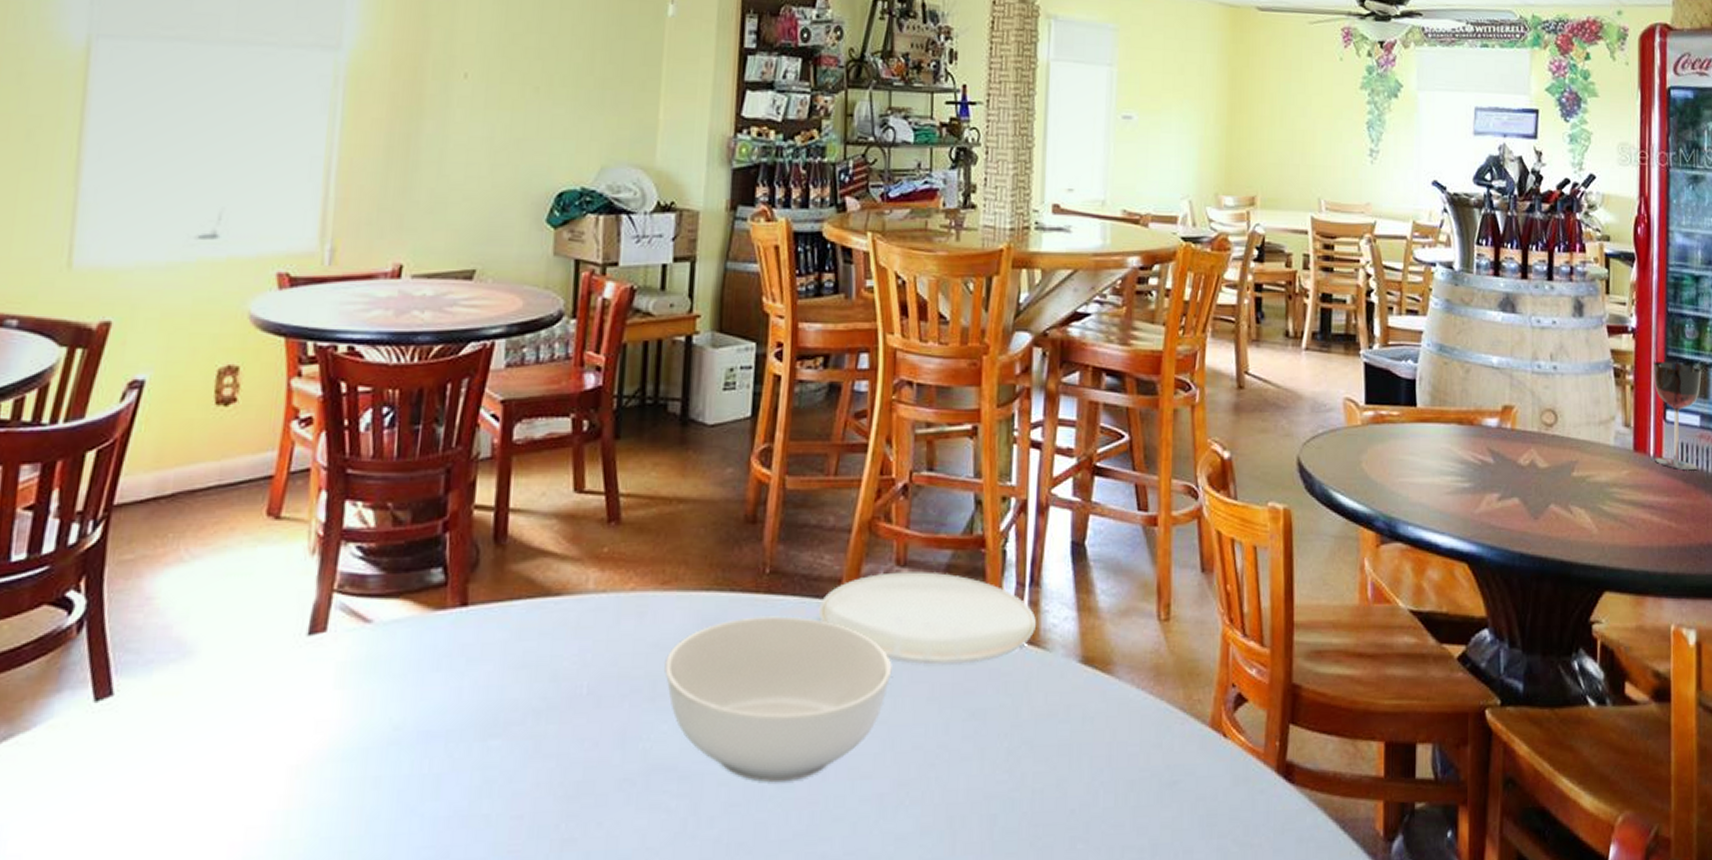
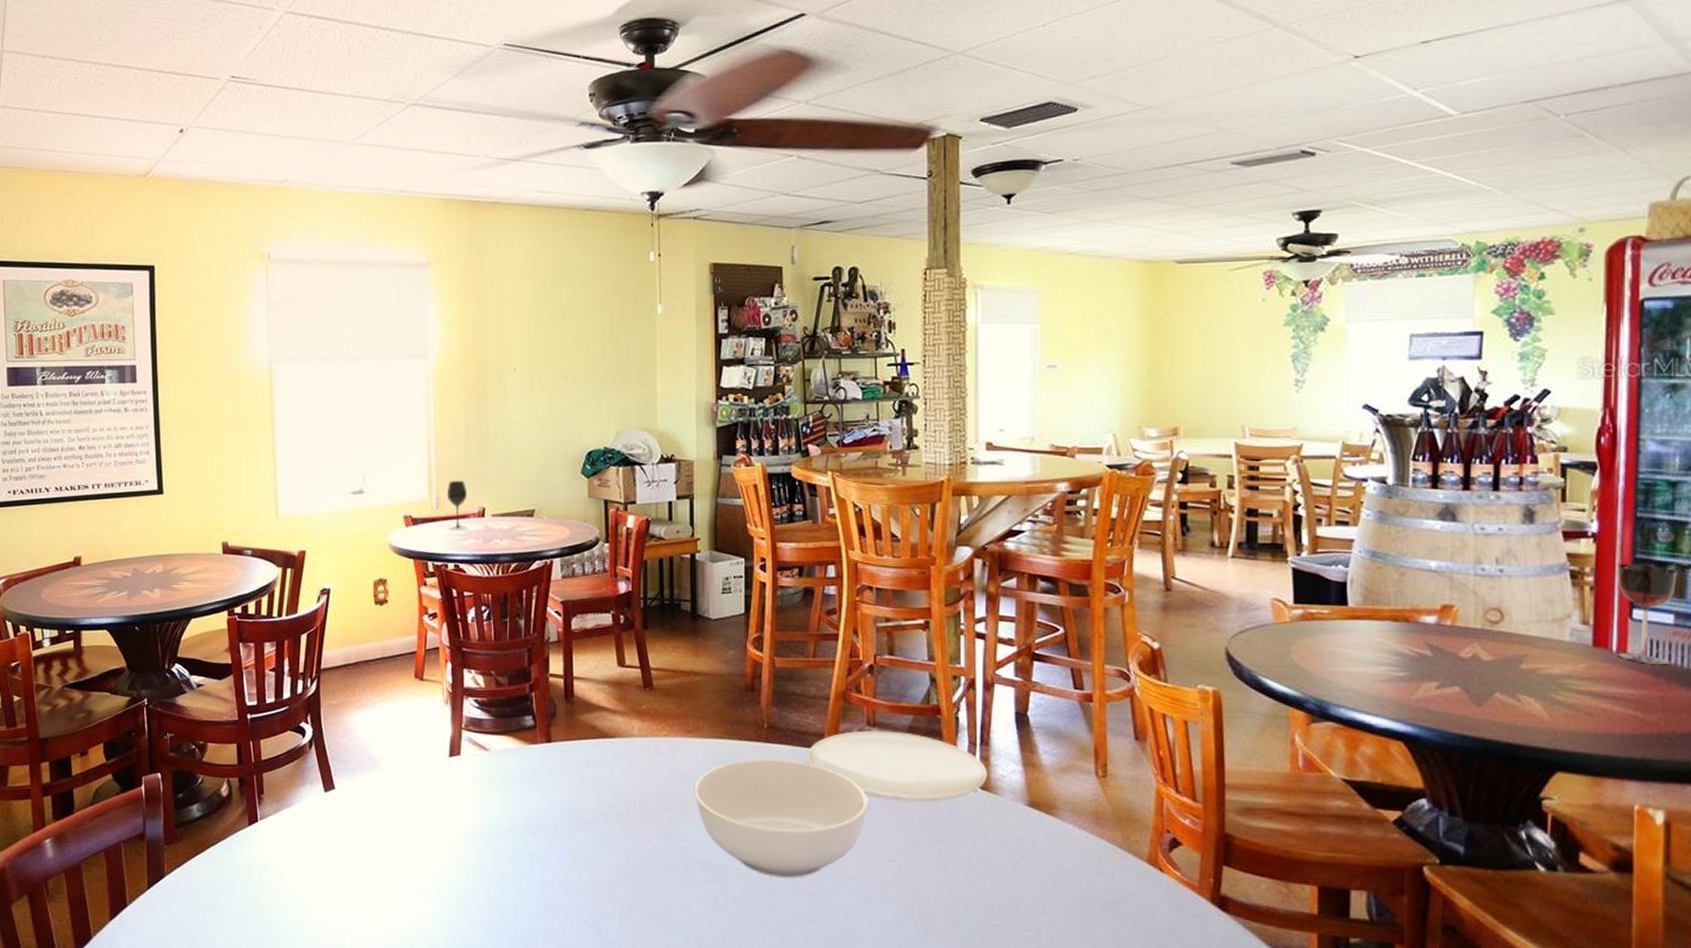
wineglass: none [344,225,379,297] -> present [446,481,468,531]

